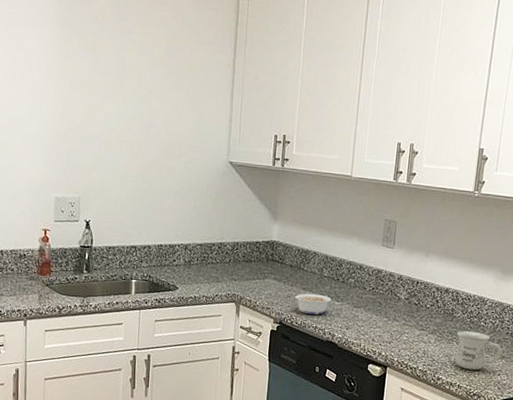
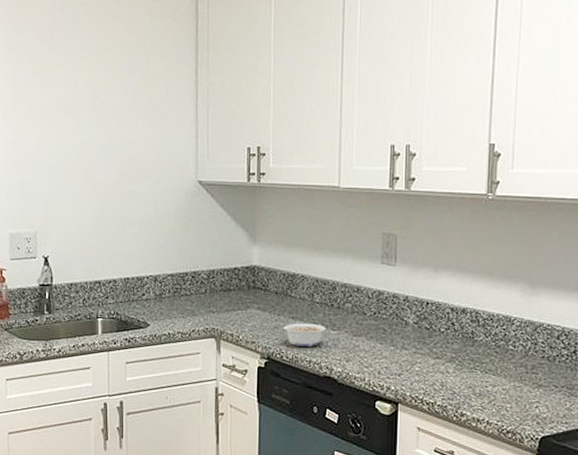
mug: present [455,331,503,370] -> none [479,357,539,403]

